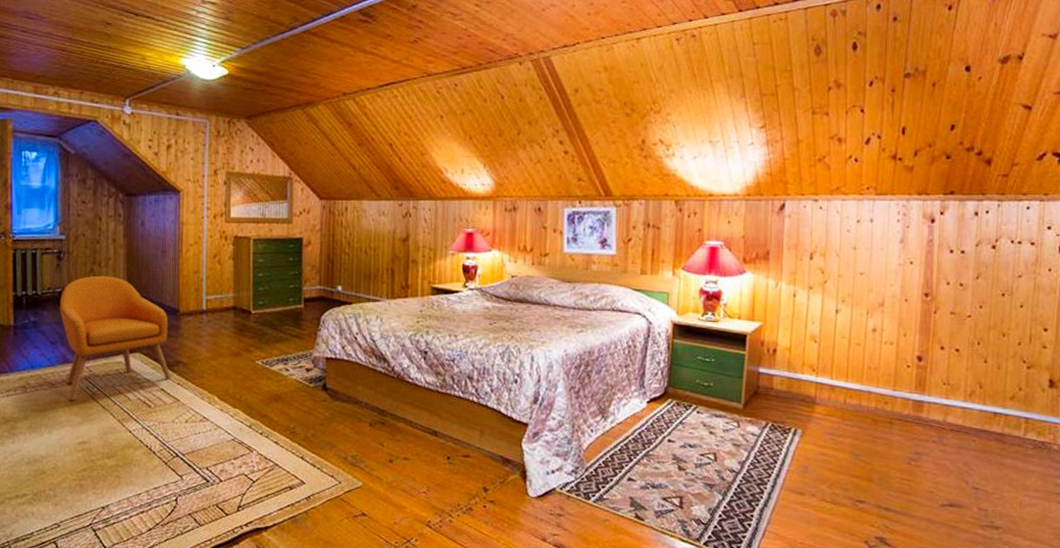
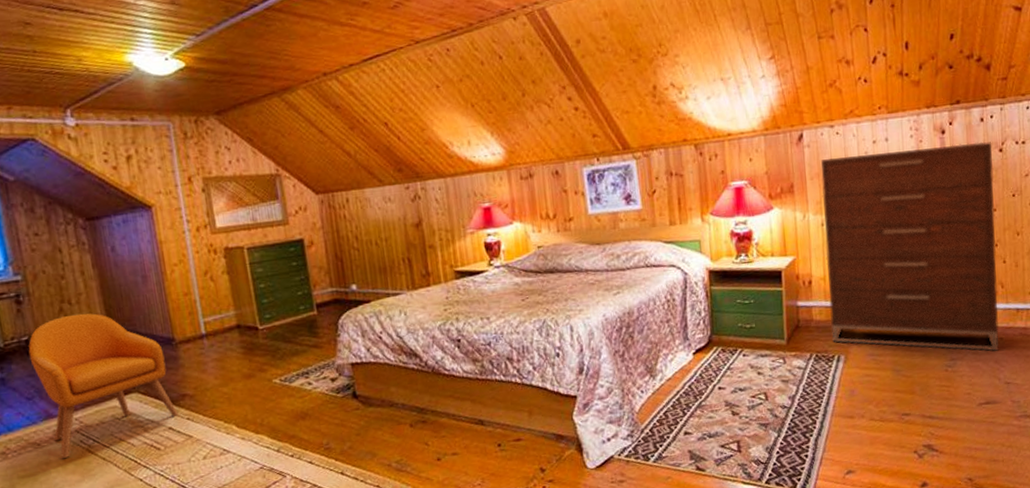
dresser: none [791,232,985,453] -> present [820,141,999,351]

